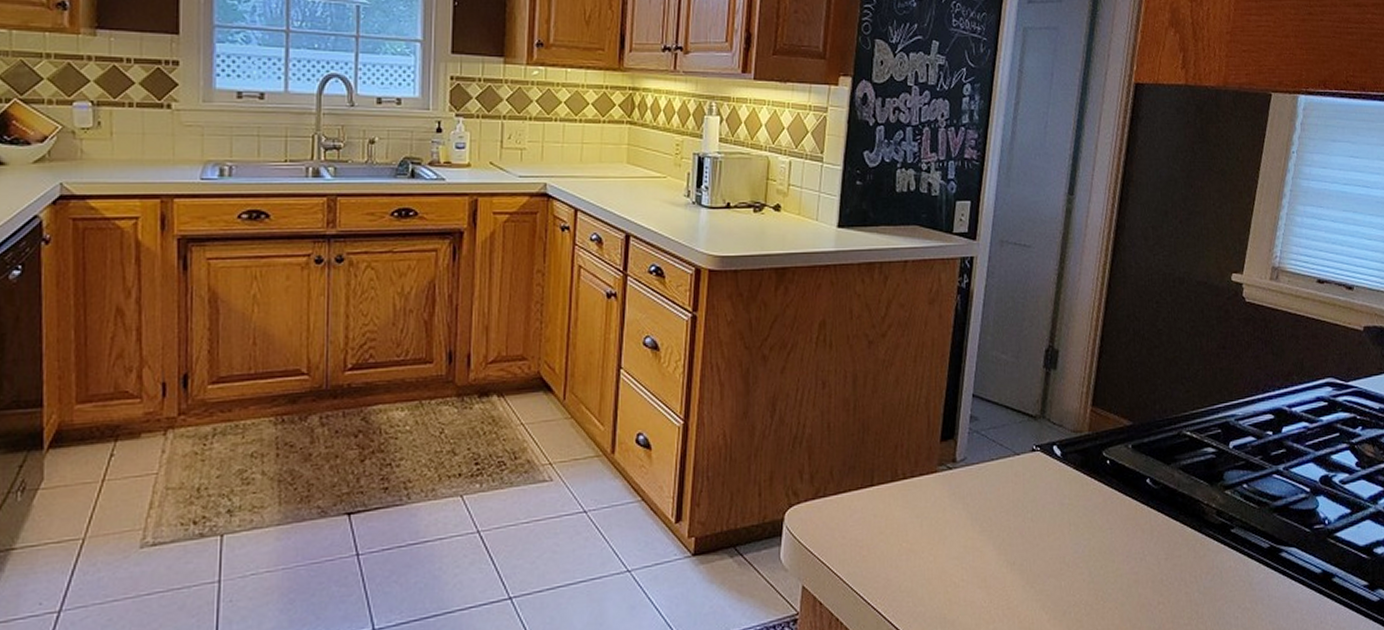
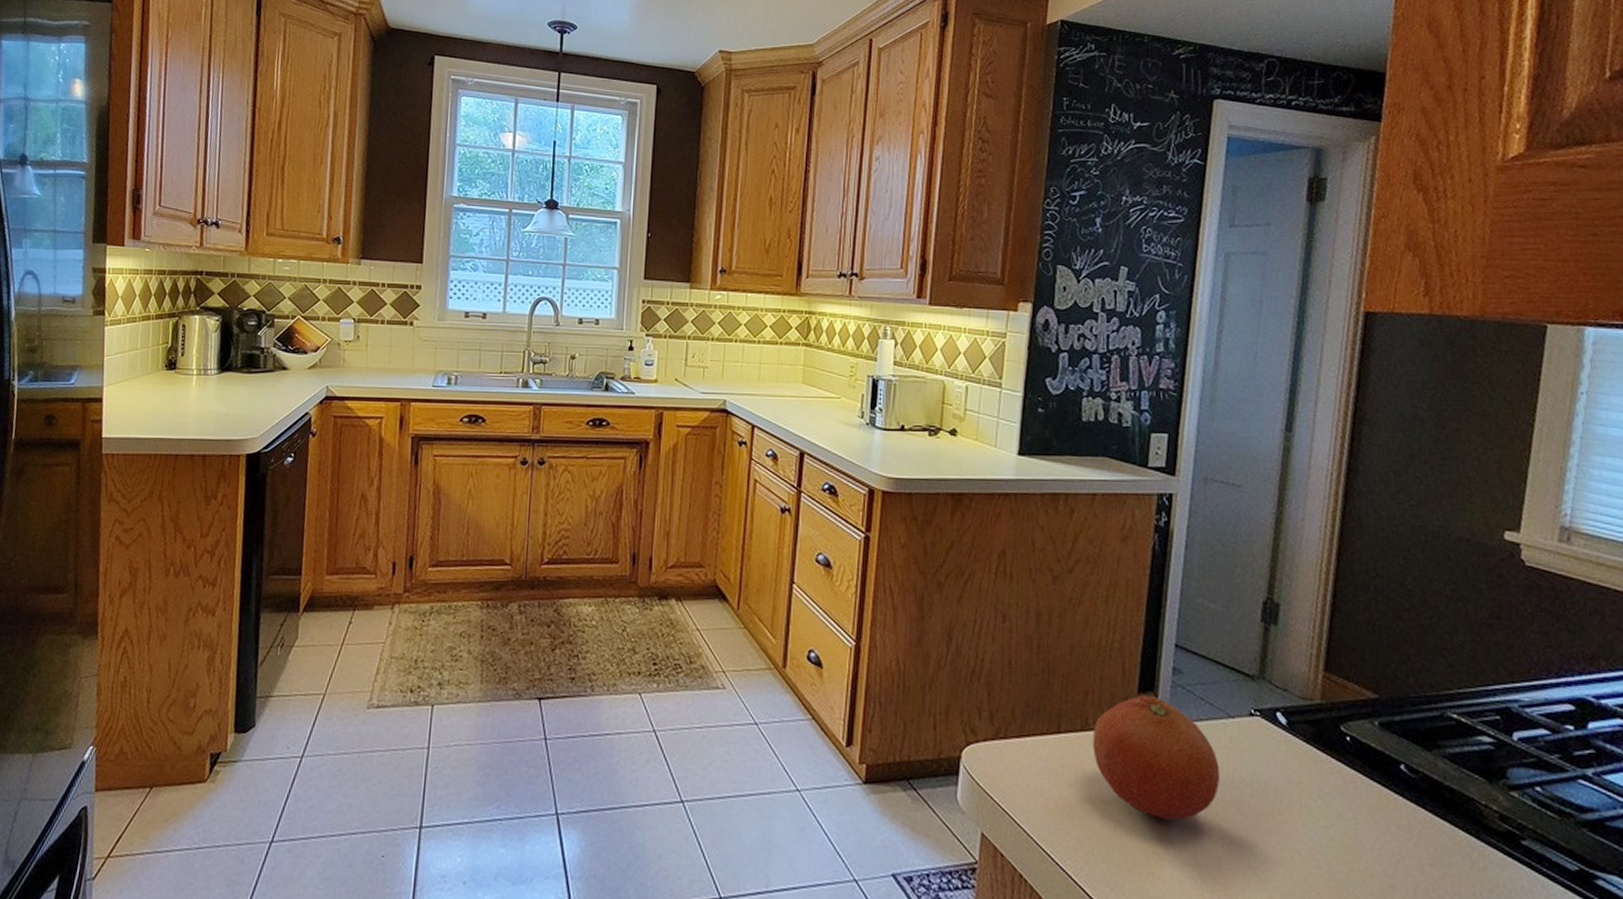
fruit: none [901,442,1007,551] -> present [1092,695,1220,820]

